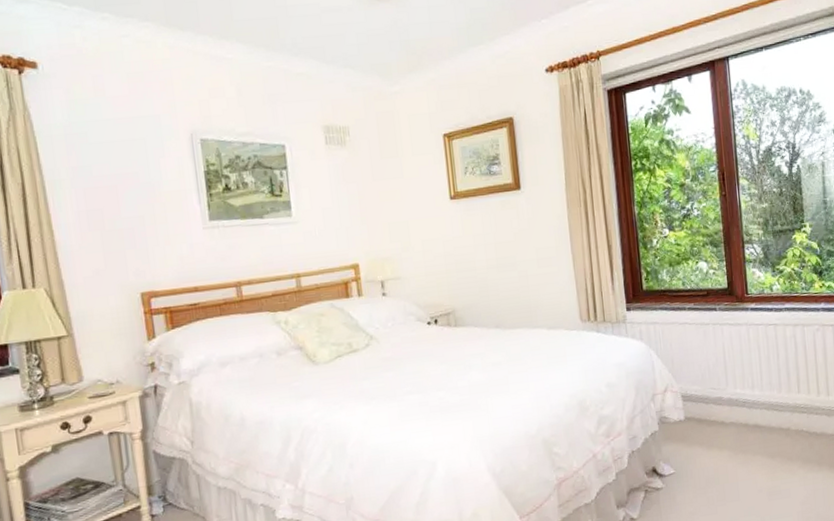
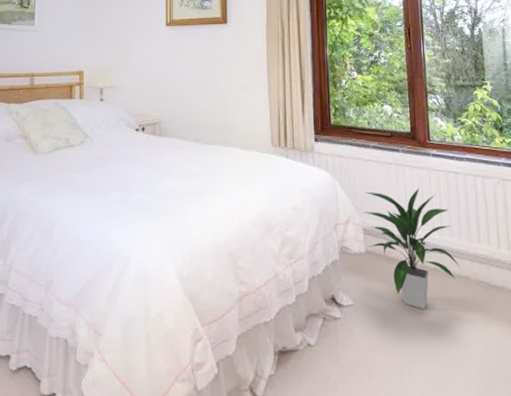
indoor plant: none [680,346,782,467] -> present [362,188,462,309]

